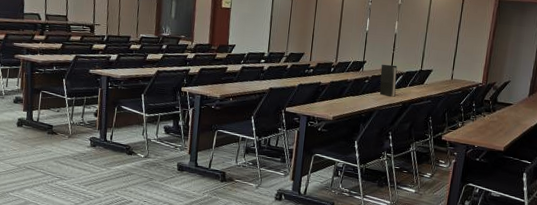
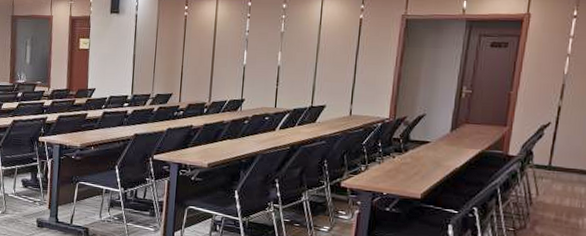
binder: present [379,64,398,97] -> none [262,101,283,139]

